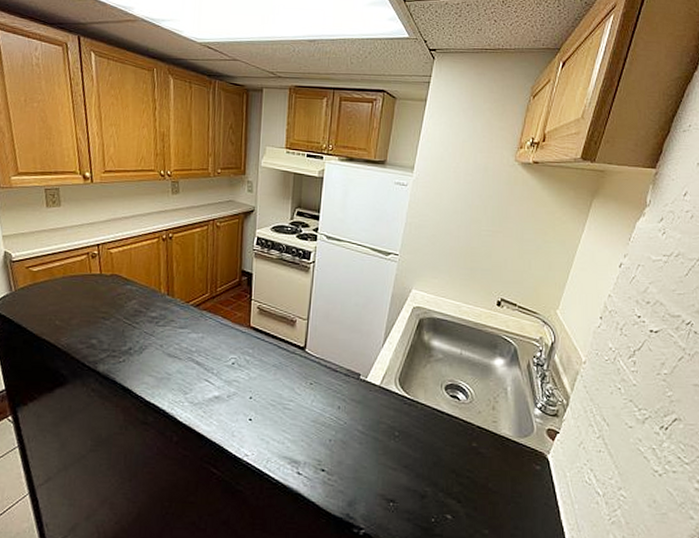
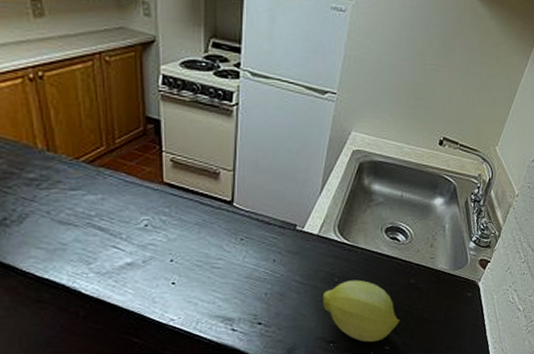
fruit: none [383,436,462,507] -> present [322,280,400,342]

